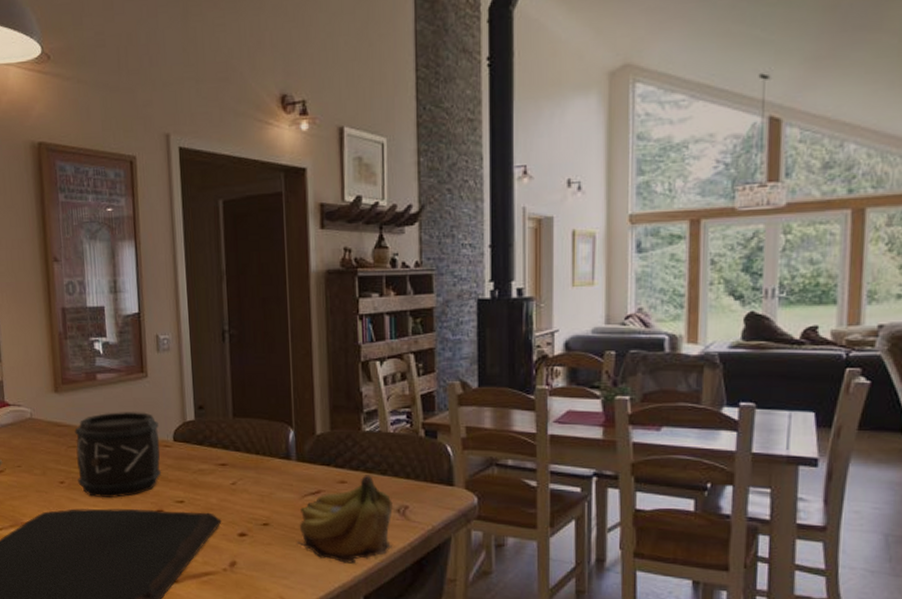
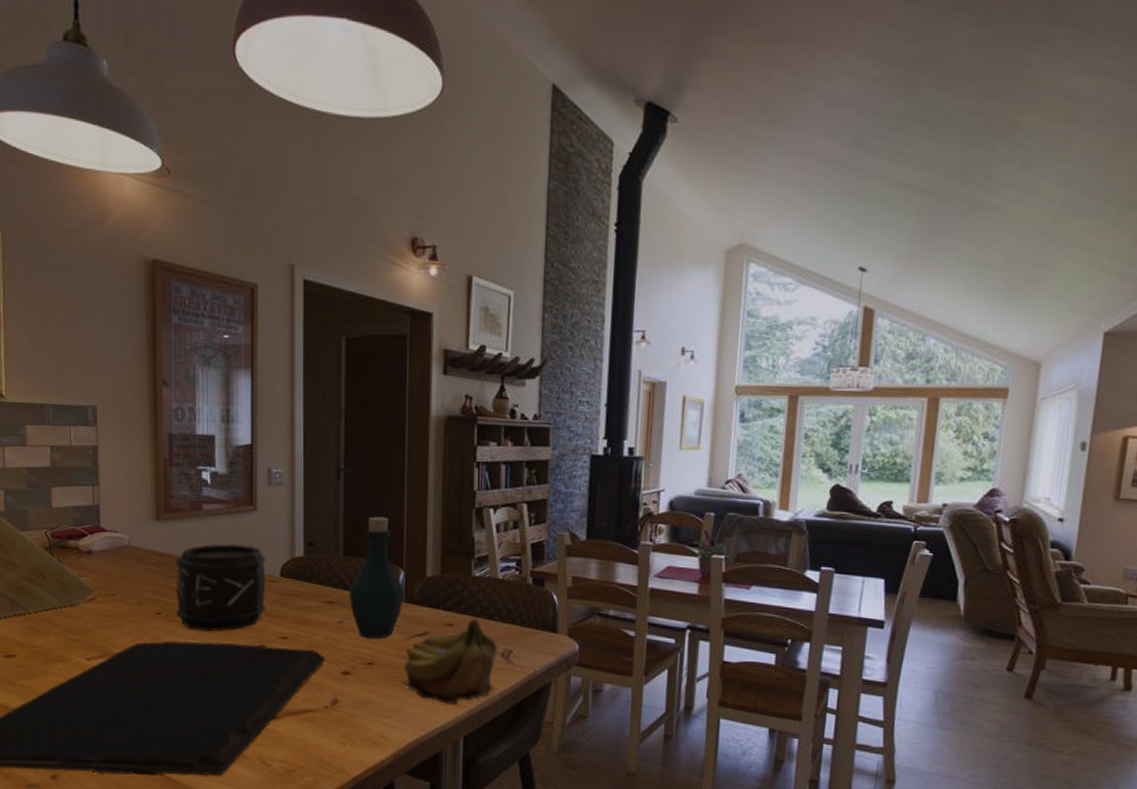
bottle: none [240,376,295,499] -> present [348,516,404,639]

